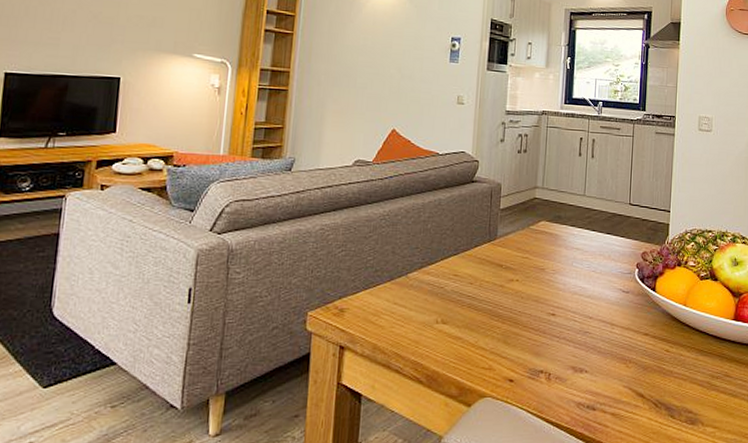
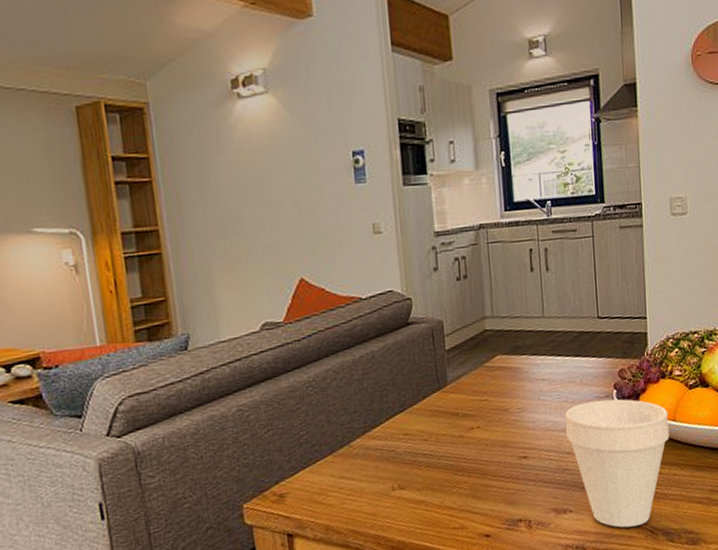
cup: none [590,275,680,396] -> present [565,399,669,528]

